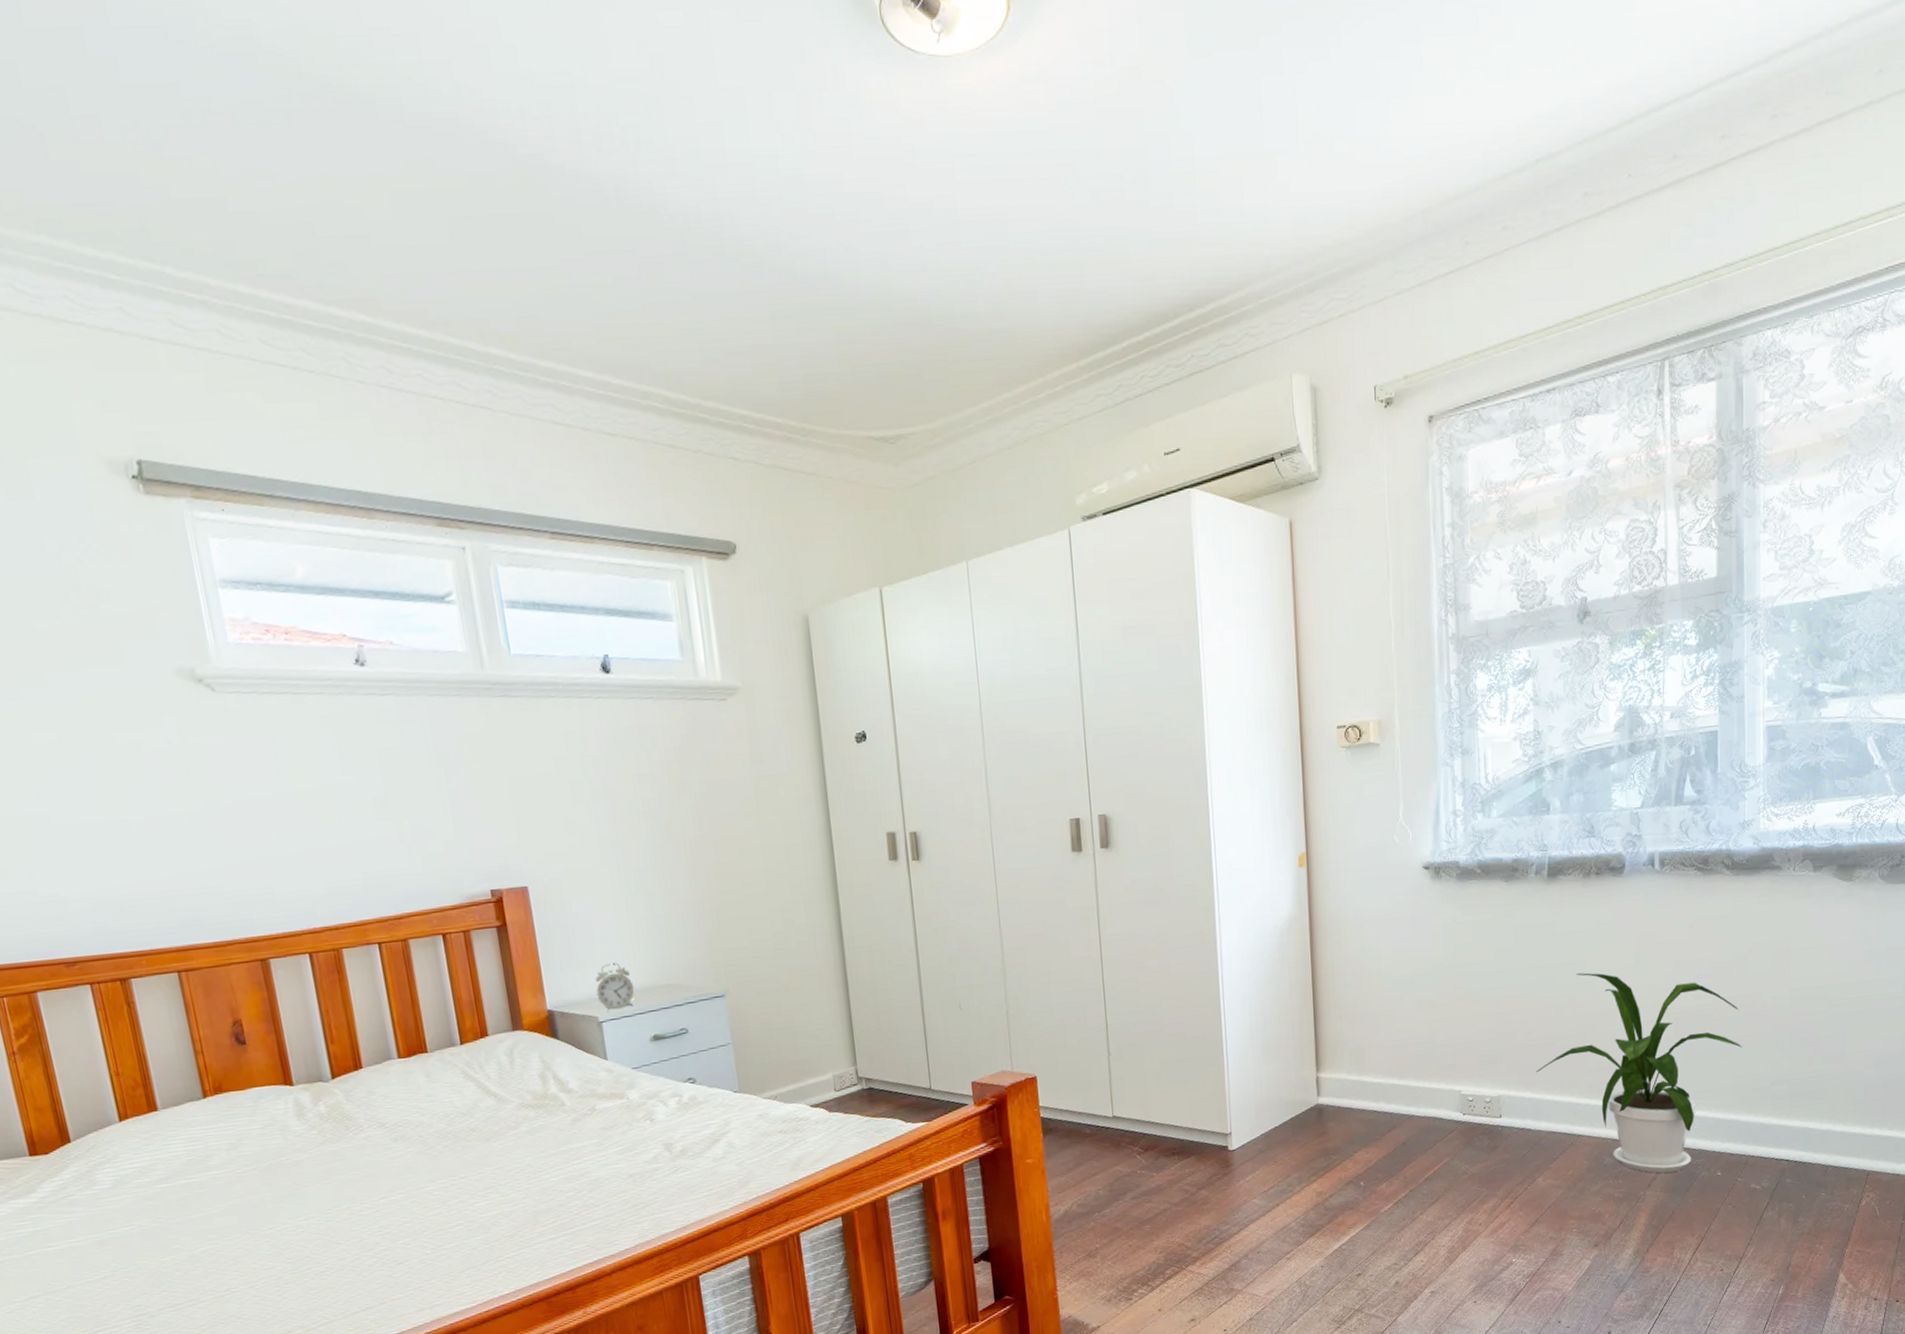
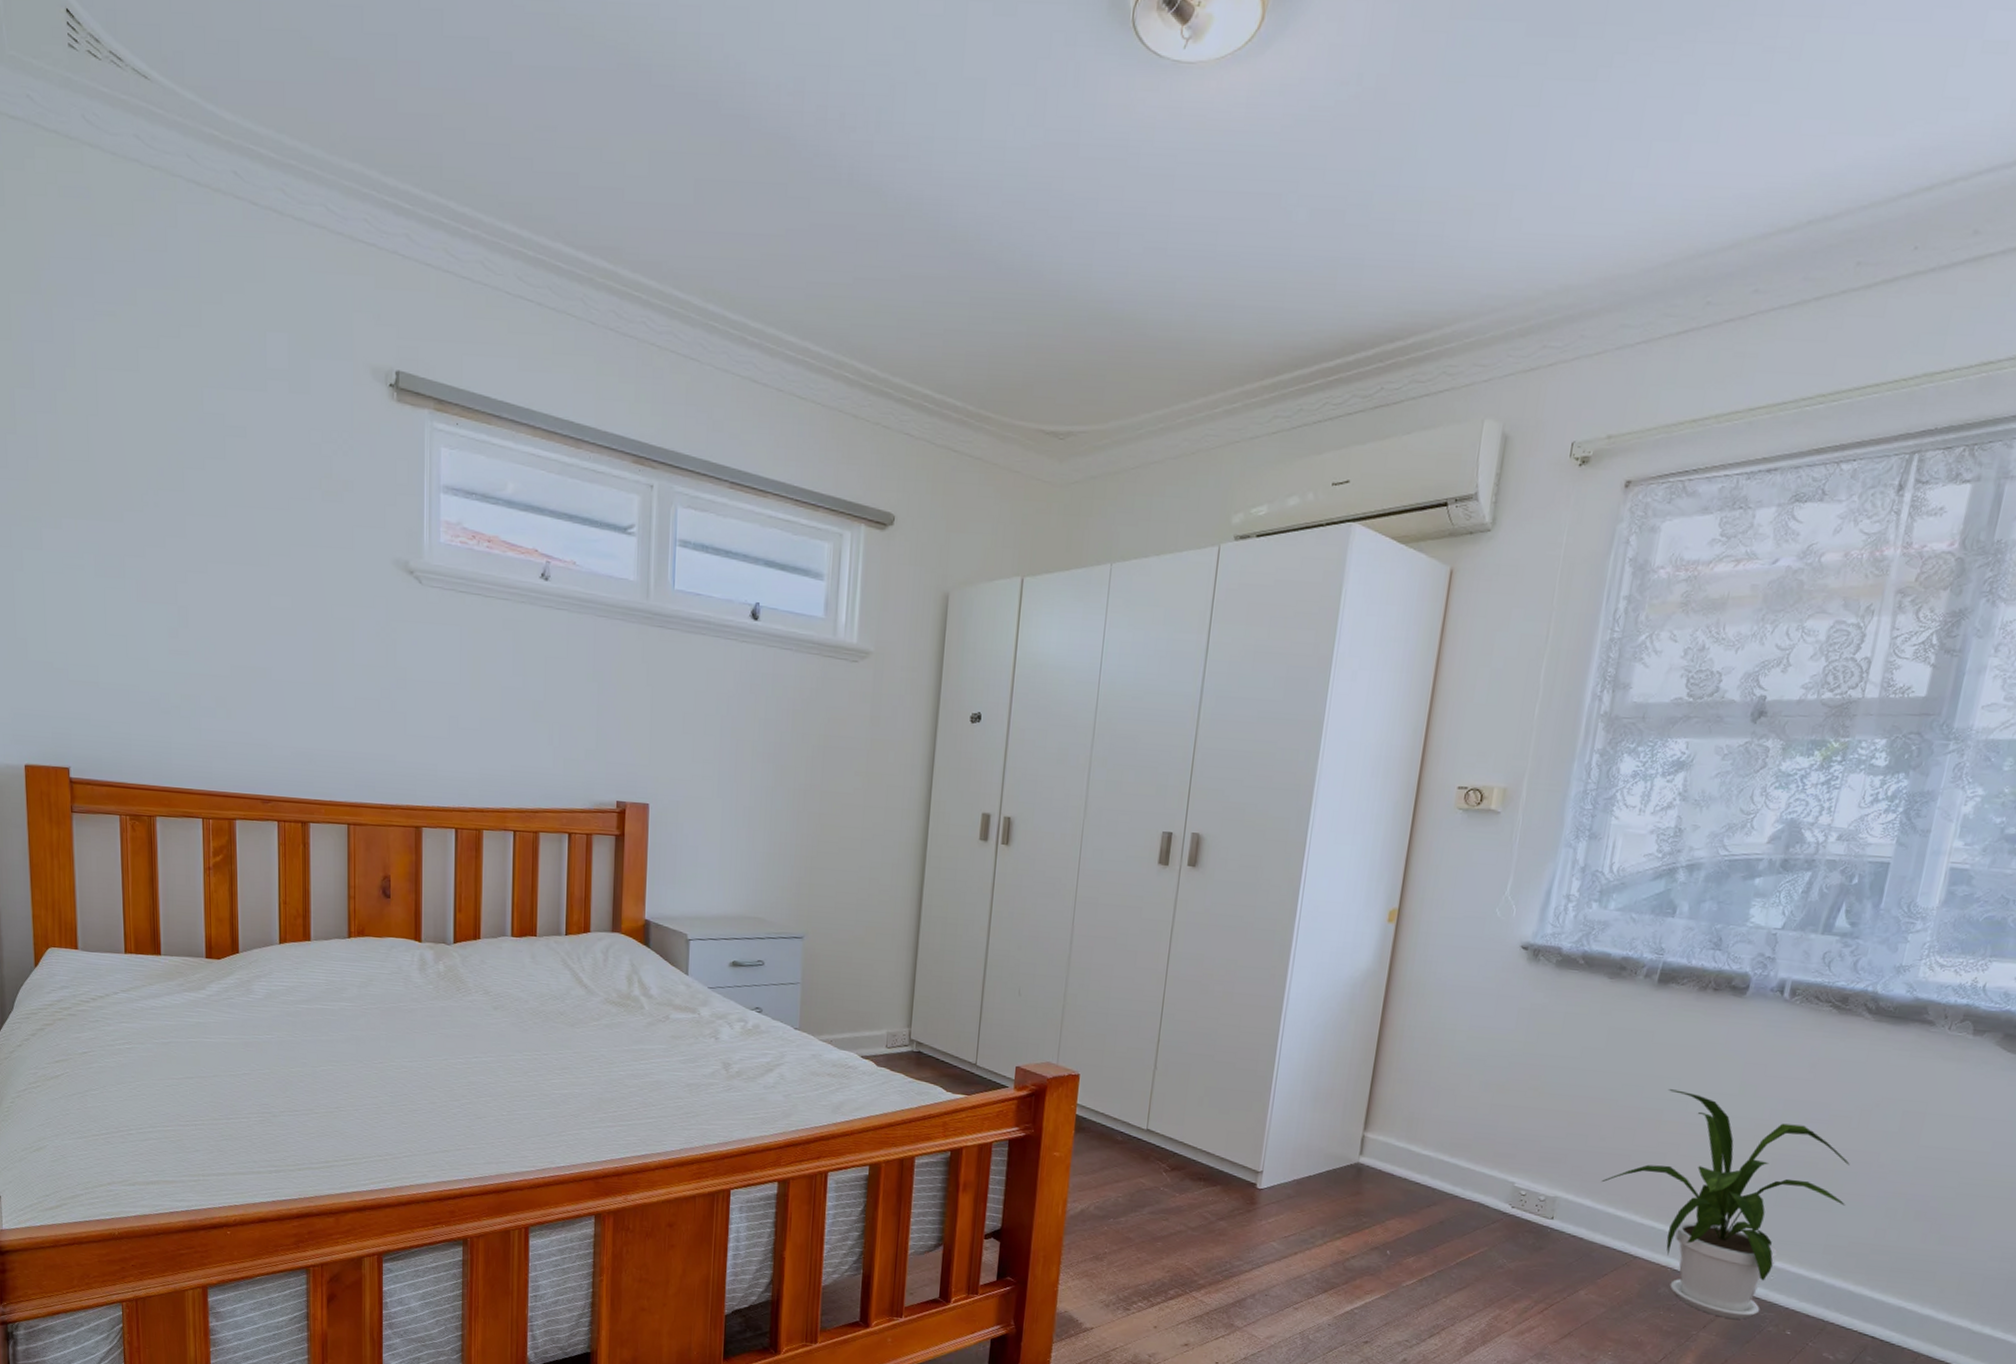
alarm clock: present [596,962,635,1012] -> none [690,887,725,932]

